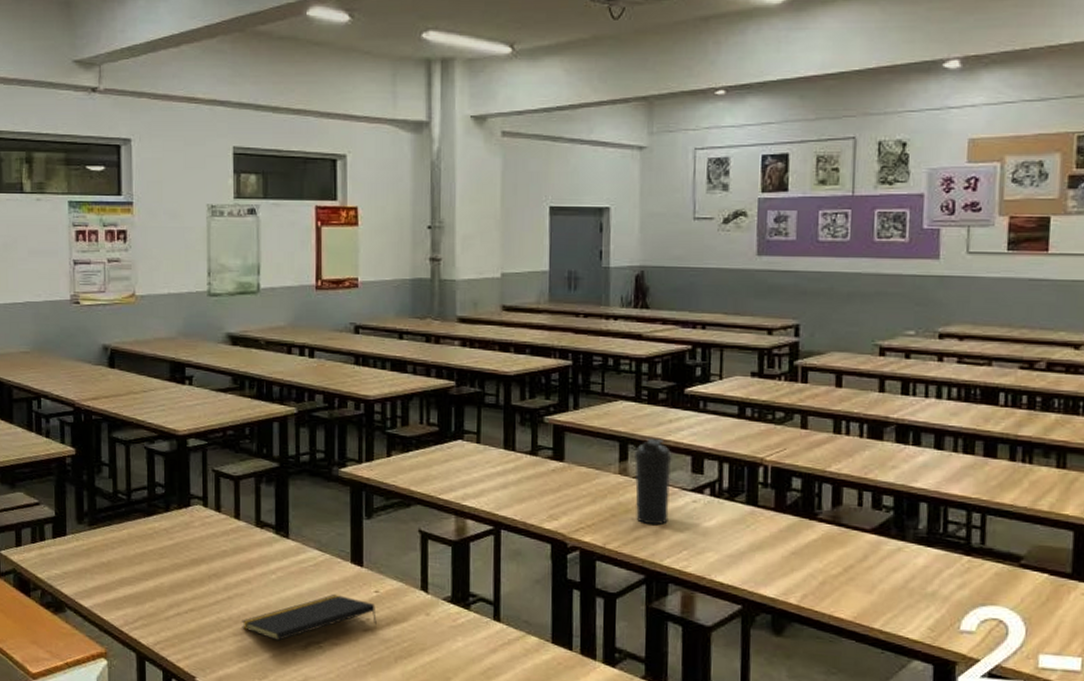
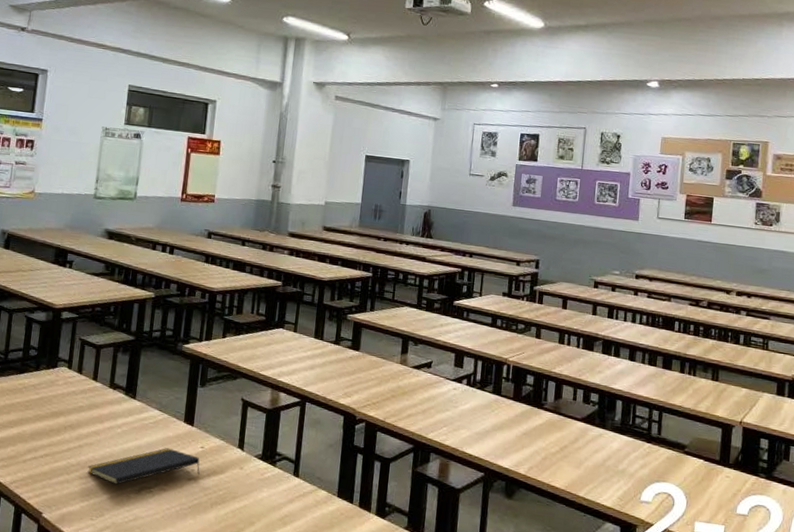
water bottle: present [635,438,672,525] -> none [410,337,441,406]

